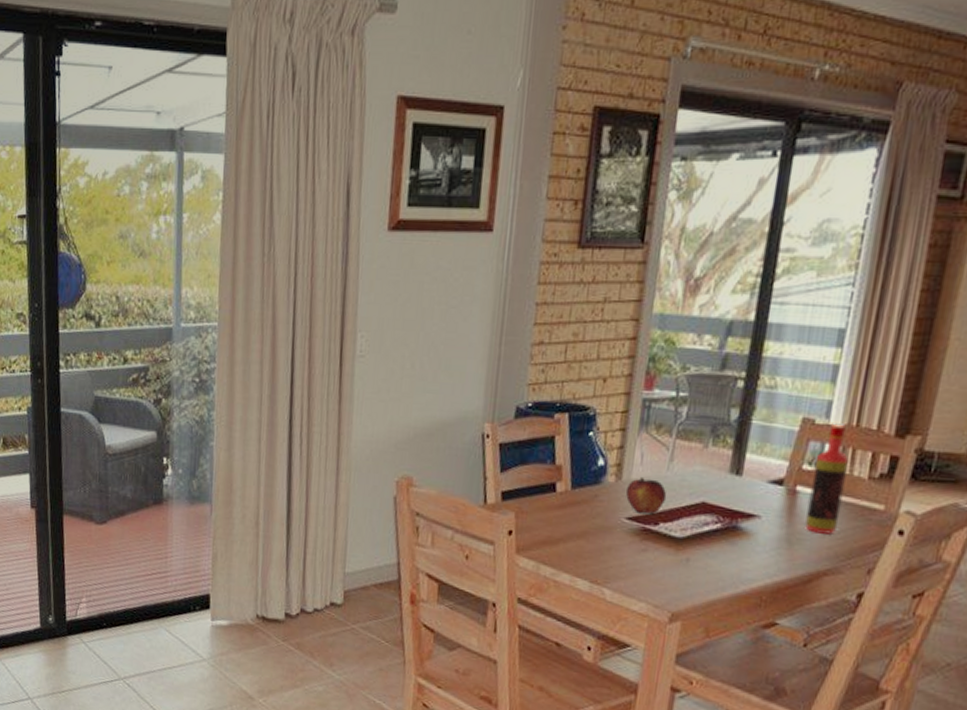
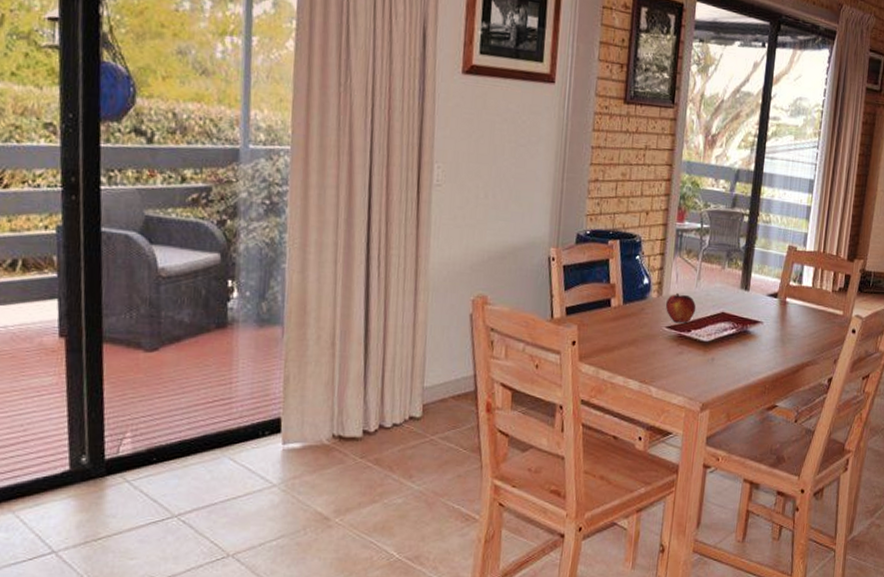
bottle: present [805,423,849,534] -> none [793,250,819,334]

